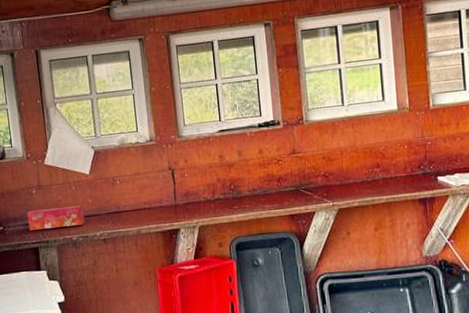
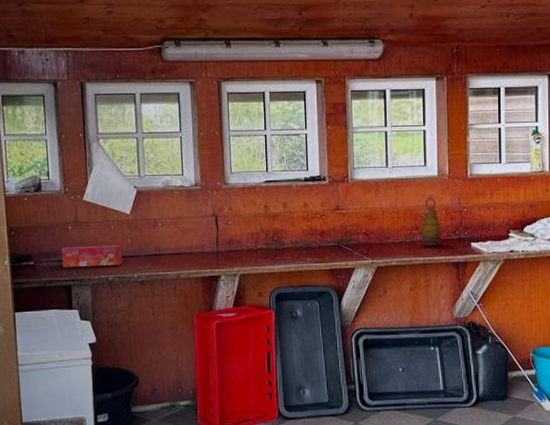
lantern: none [379,130,408,185] -> present [417,194,445,247]

